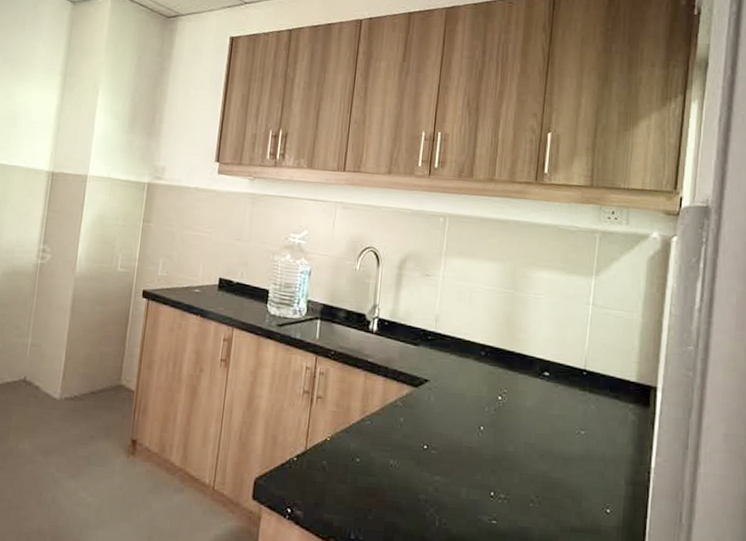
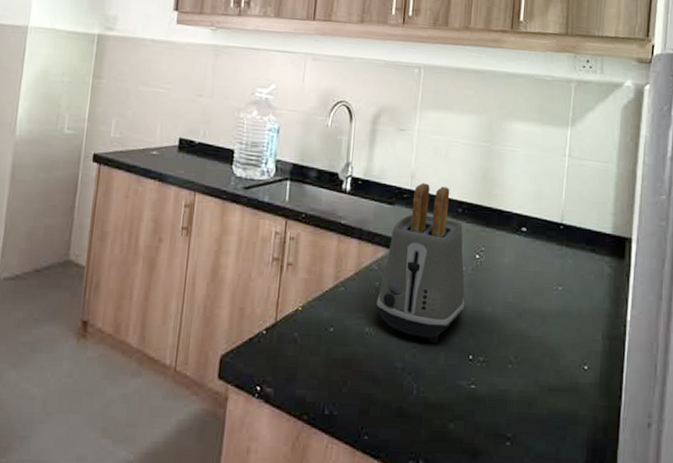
toaster: none [401,326,487,479] -> present [376,182,465,344]

